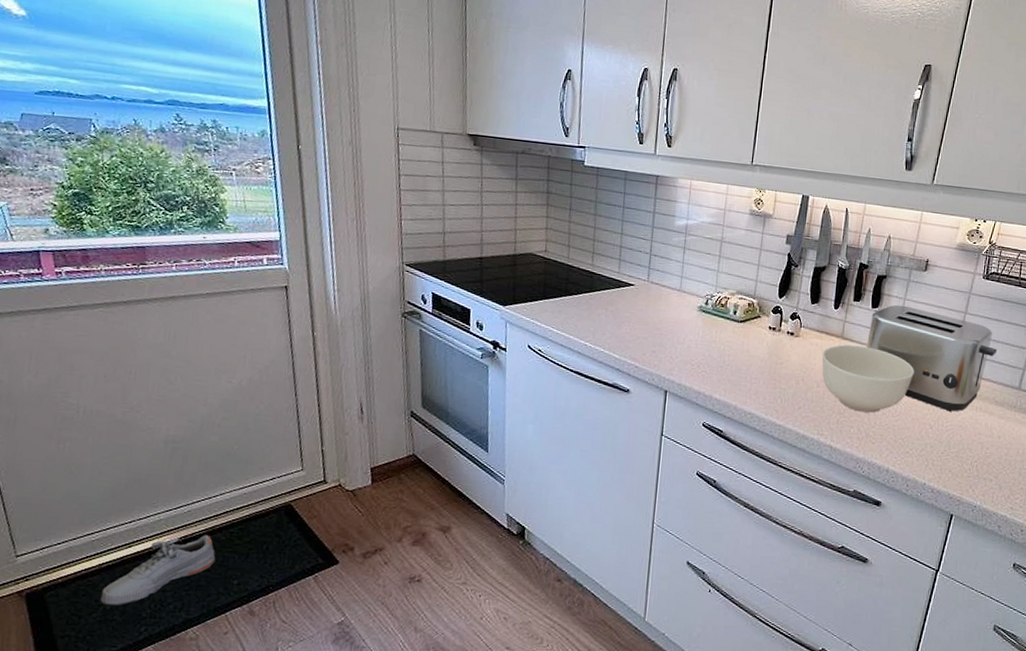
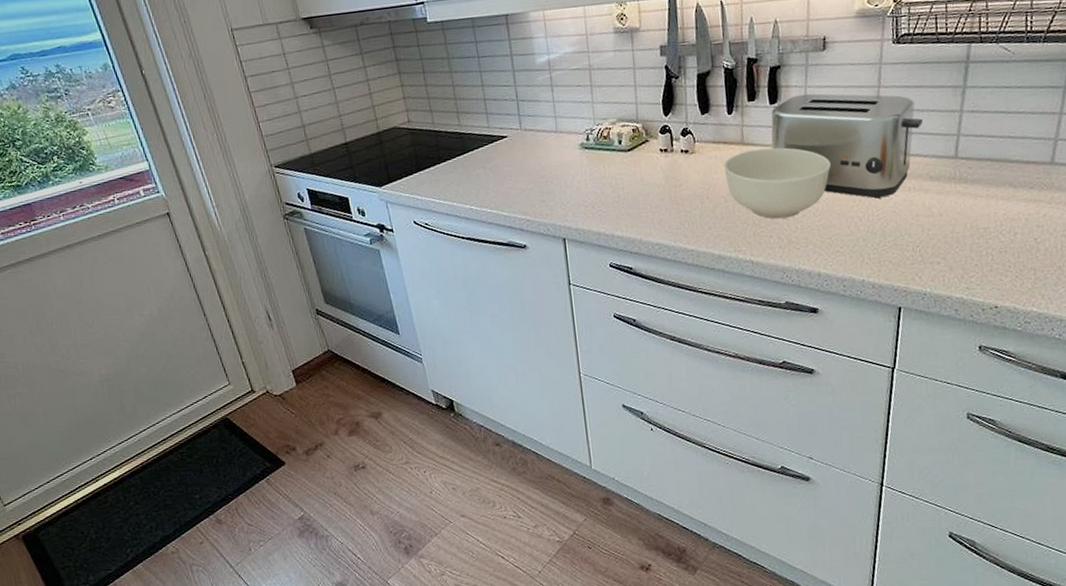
athletic shoe: present [100,535,216,606] -> none [84,459,175,535]

